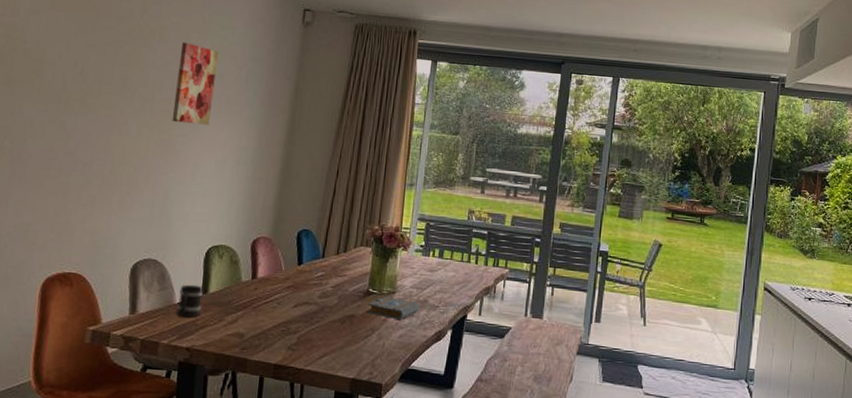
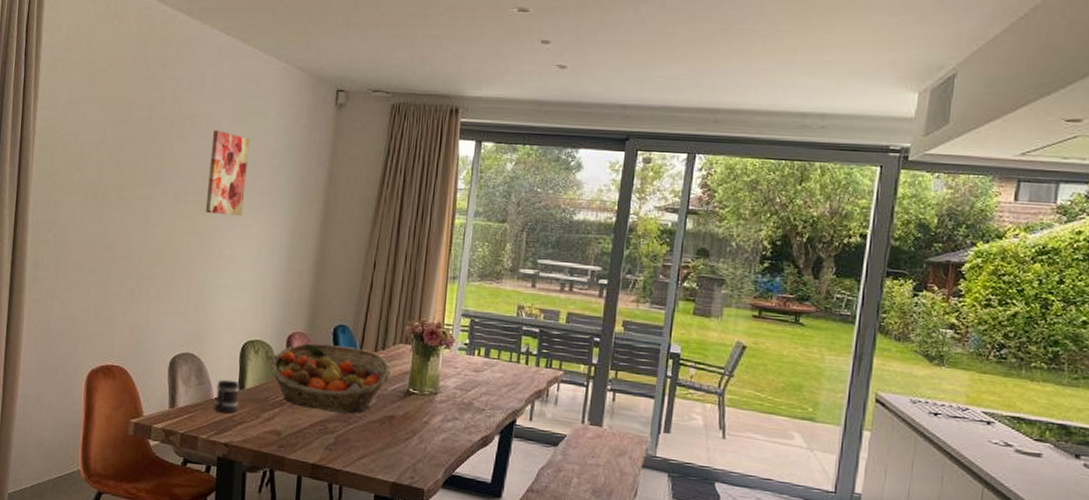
fruit basket: none [233,247,353,314] -> present [269,343,392,413]
book: present [367,296,420,321] -> none [407,397,465,424]

